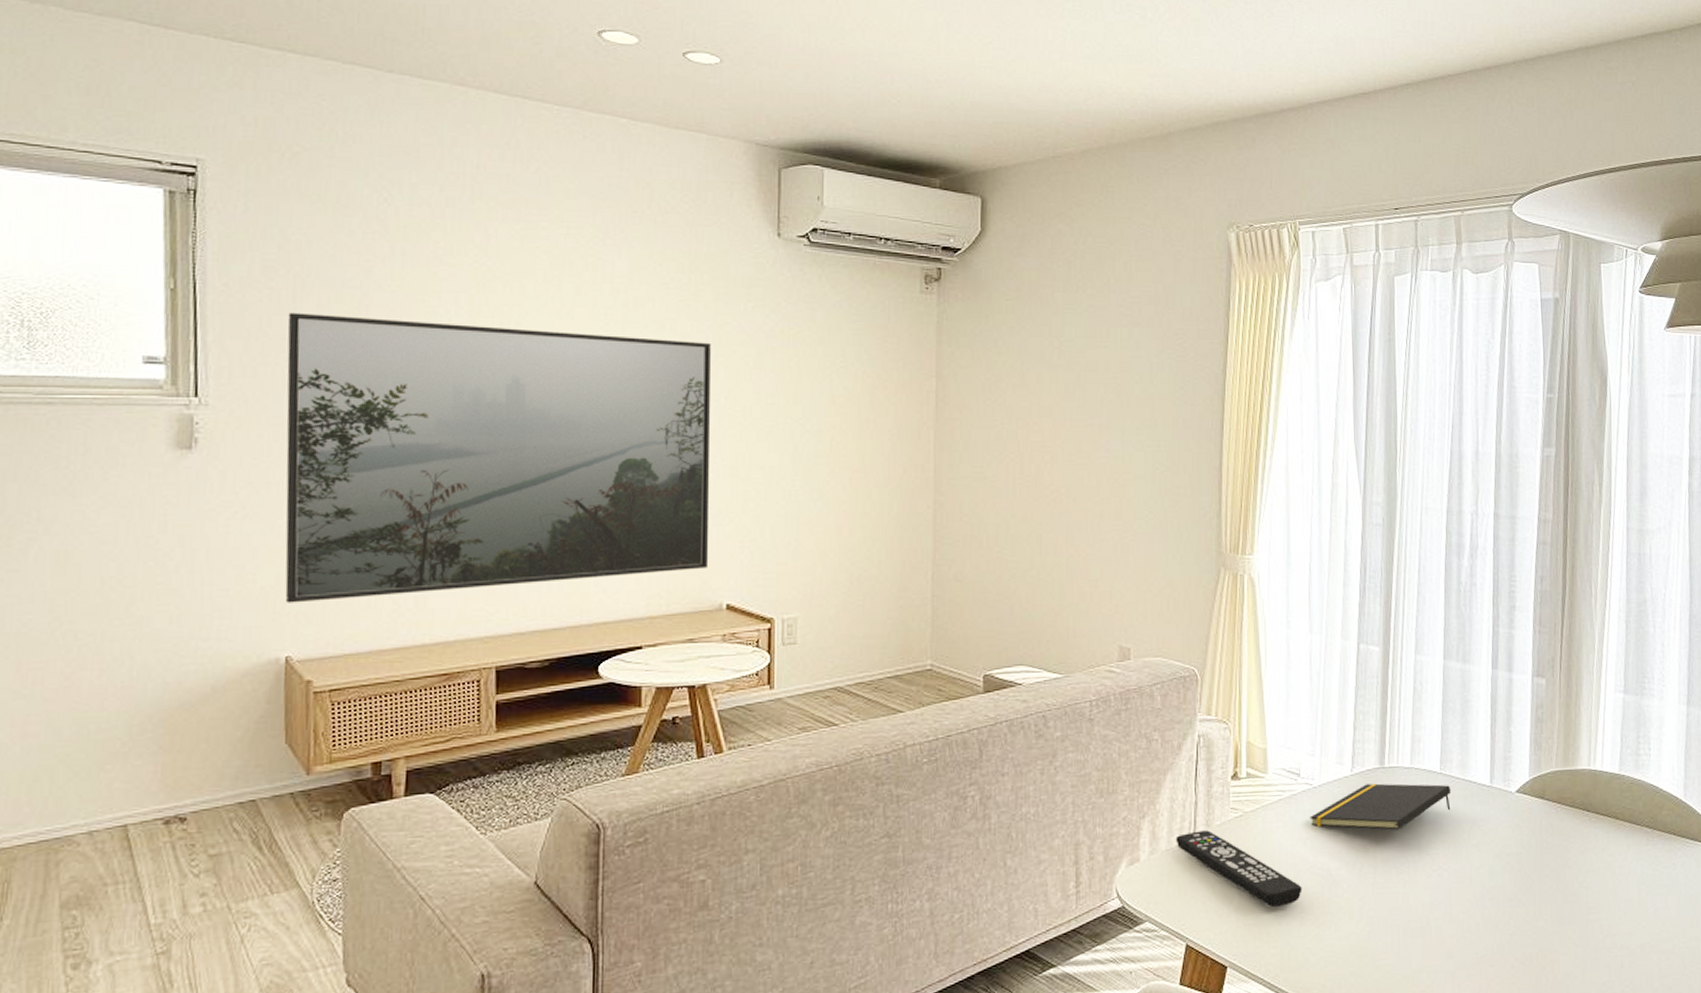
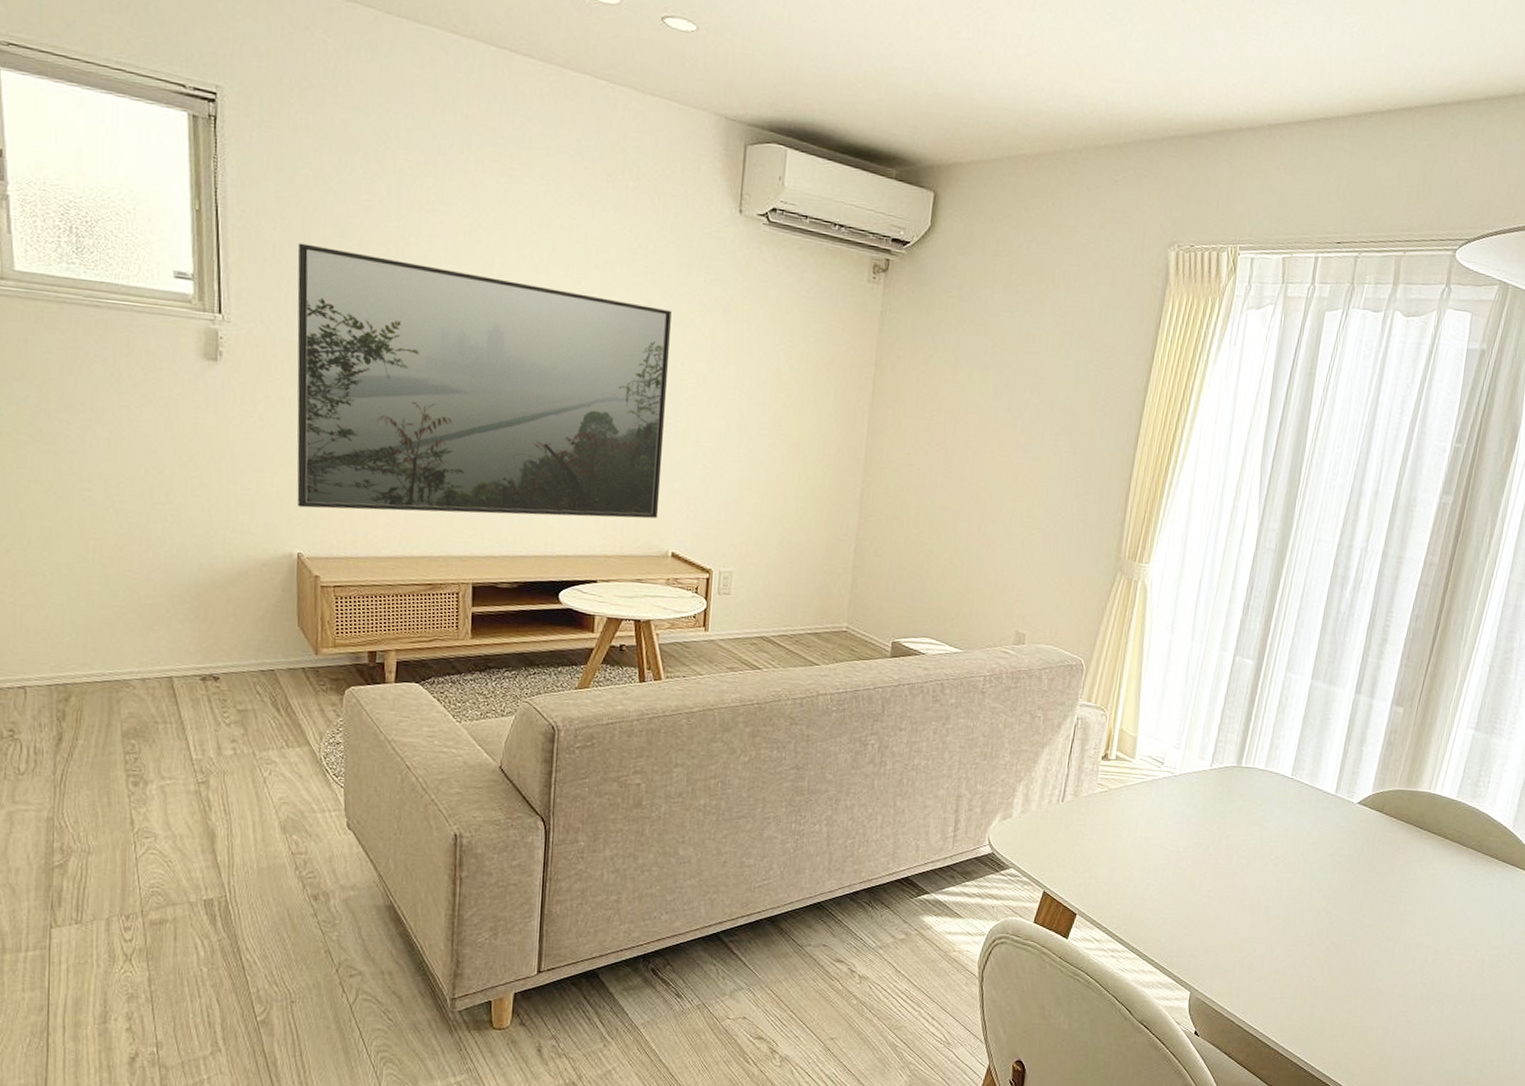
remote control: present [1176,830,1302,907] -> none [1045,799,1152,871]
notepad: present [1310,783,1451,830] -> none [1167,779,1299,822]

